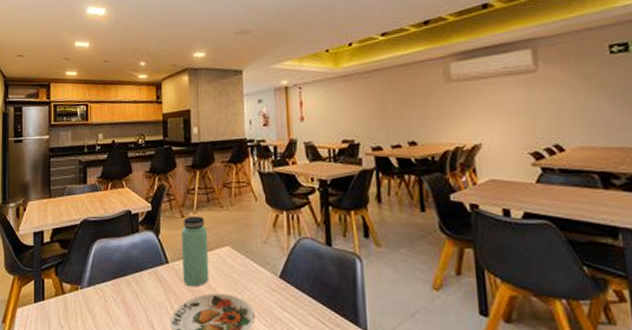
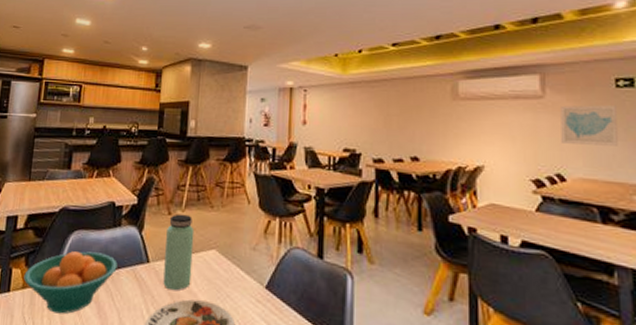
fruit bowl: none [55,258,139,316] -> present [24,251,118,314]
wall art: none [555,72,615,114] -> present [561,105,618,146]

